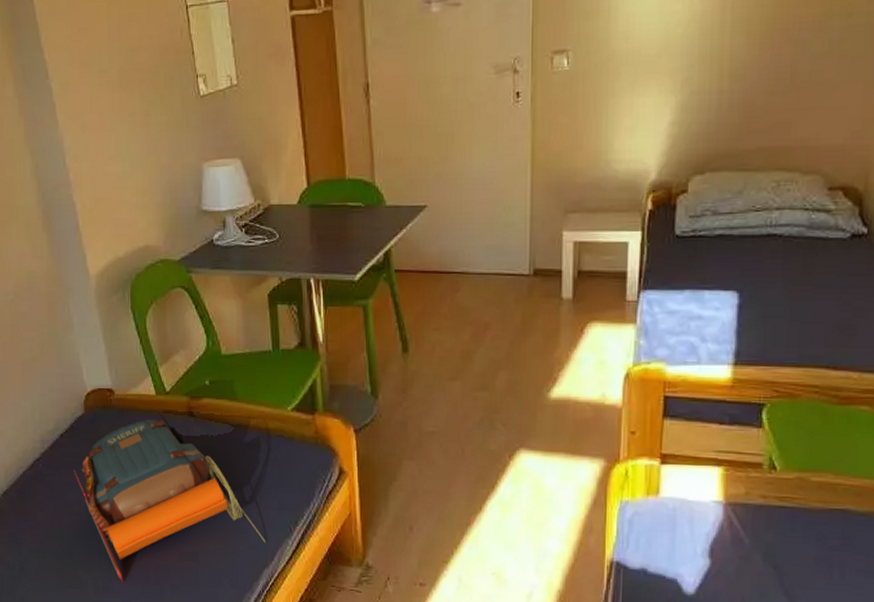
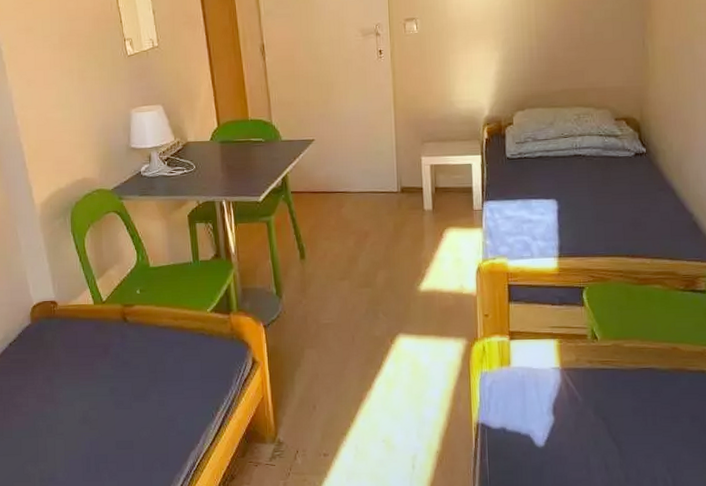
backpack: present [73,412,266,582] -> none [21,319,192,473]

